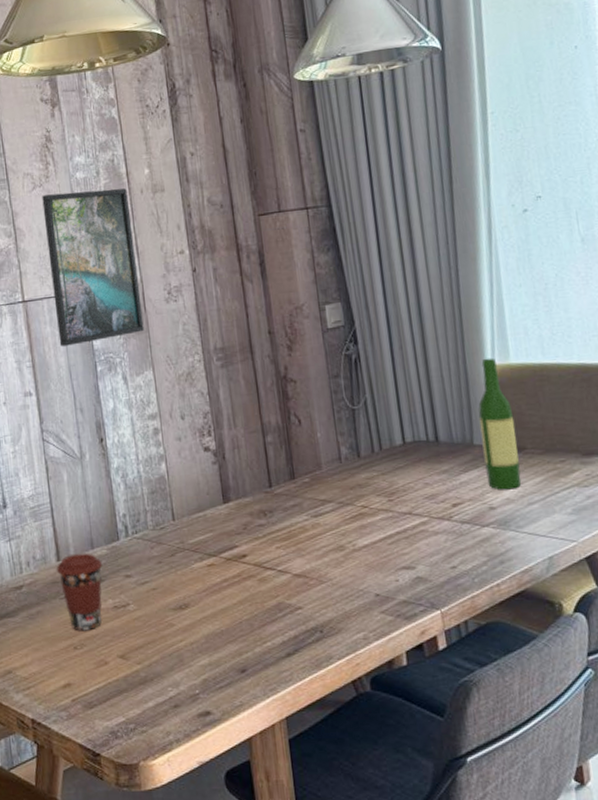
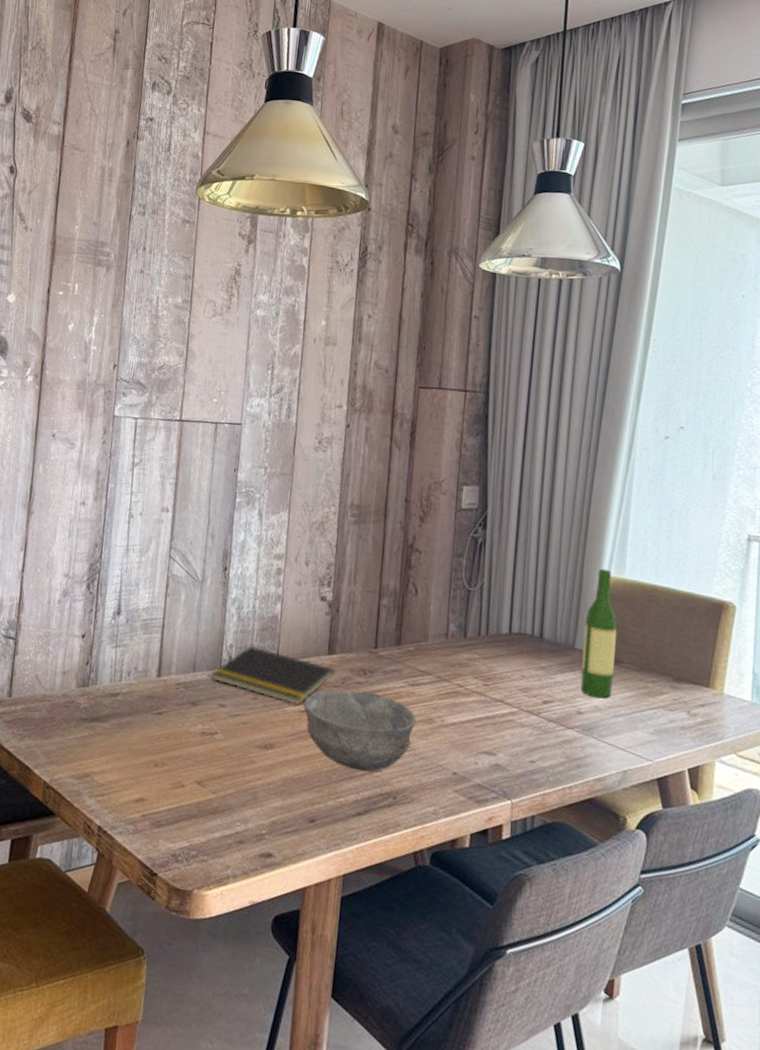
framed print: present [42,188,144,346] -> none [205,324,301,474]
coffee cup: present [56,553,103,631] -> none [154,673,200,751]
notepad: none [110,510,235,561] -> present [211,645,335,706]
bowl: none [209,532,328,613] -> present [303,689,417,772]

